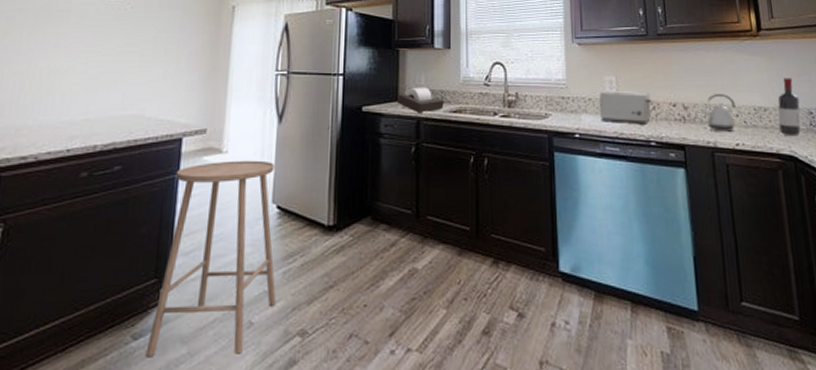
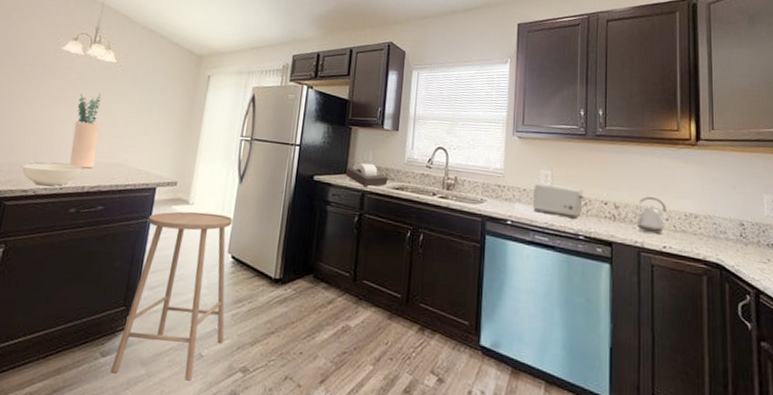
bowl: none [18,121,92,150] -> present [22,162,82,186]
vase: none [76,36,111,124] -> present [69,93,101,169]
wine bottle: present [777,78,801,137] -> none [707,188,732,246]

